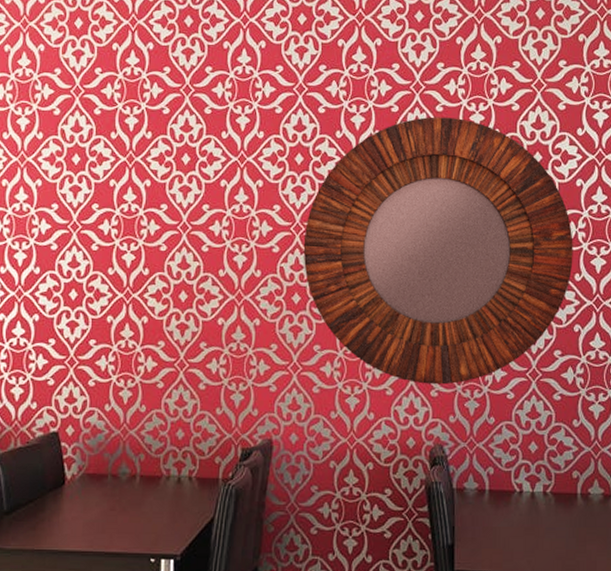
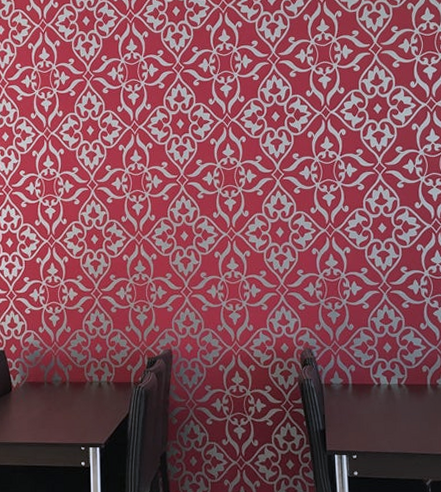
home mirror: present [303,116,573,385] -> none [187,81,413,300]

